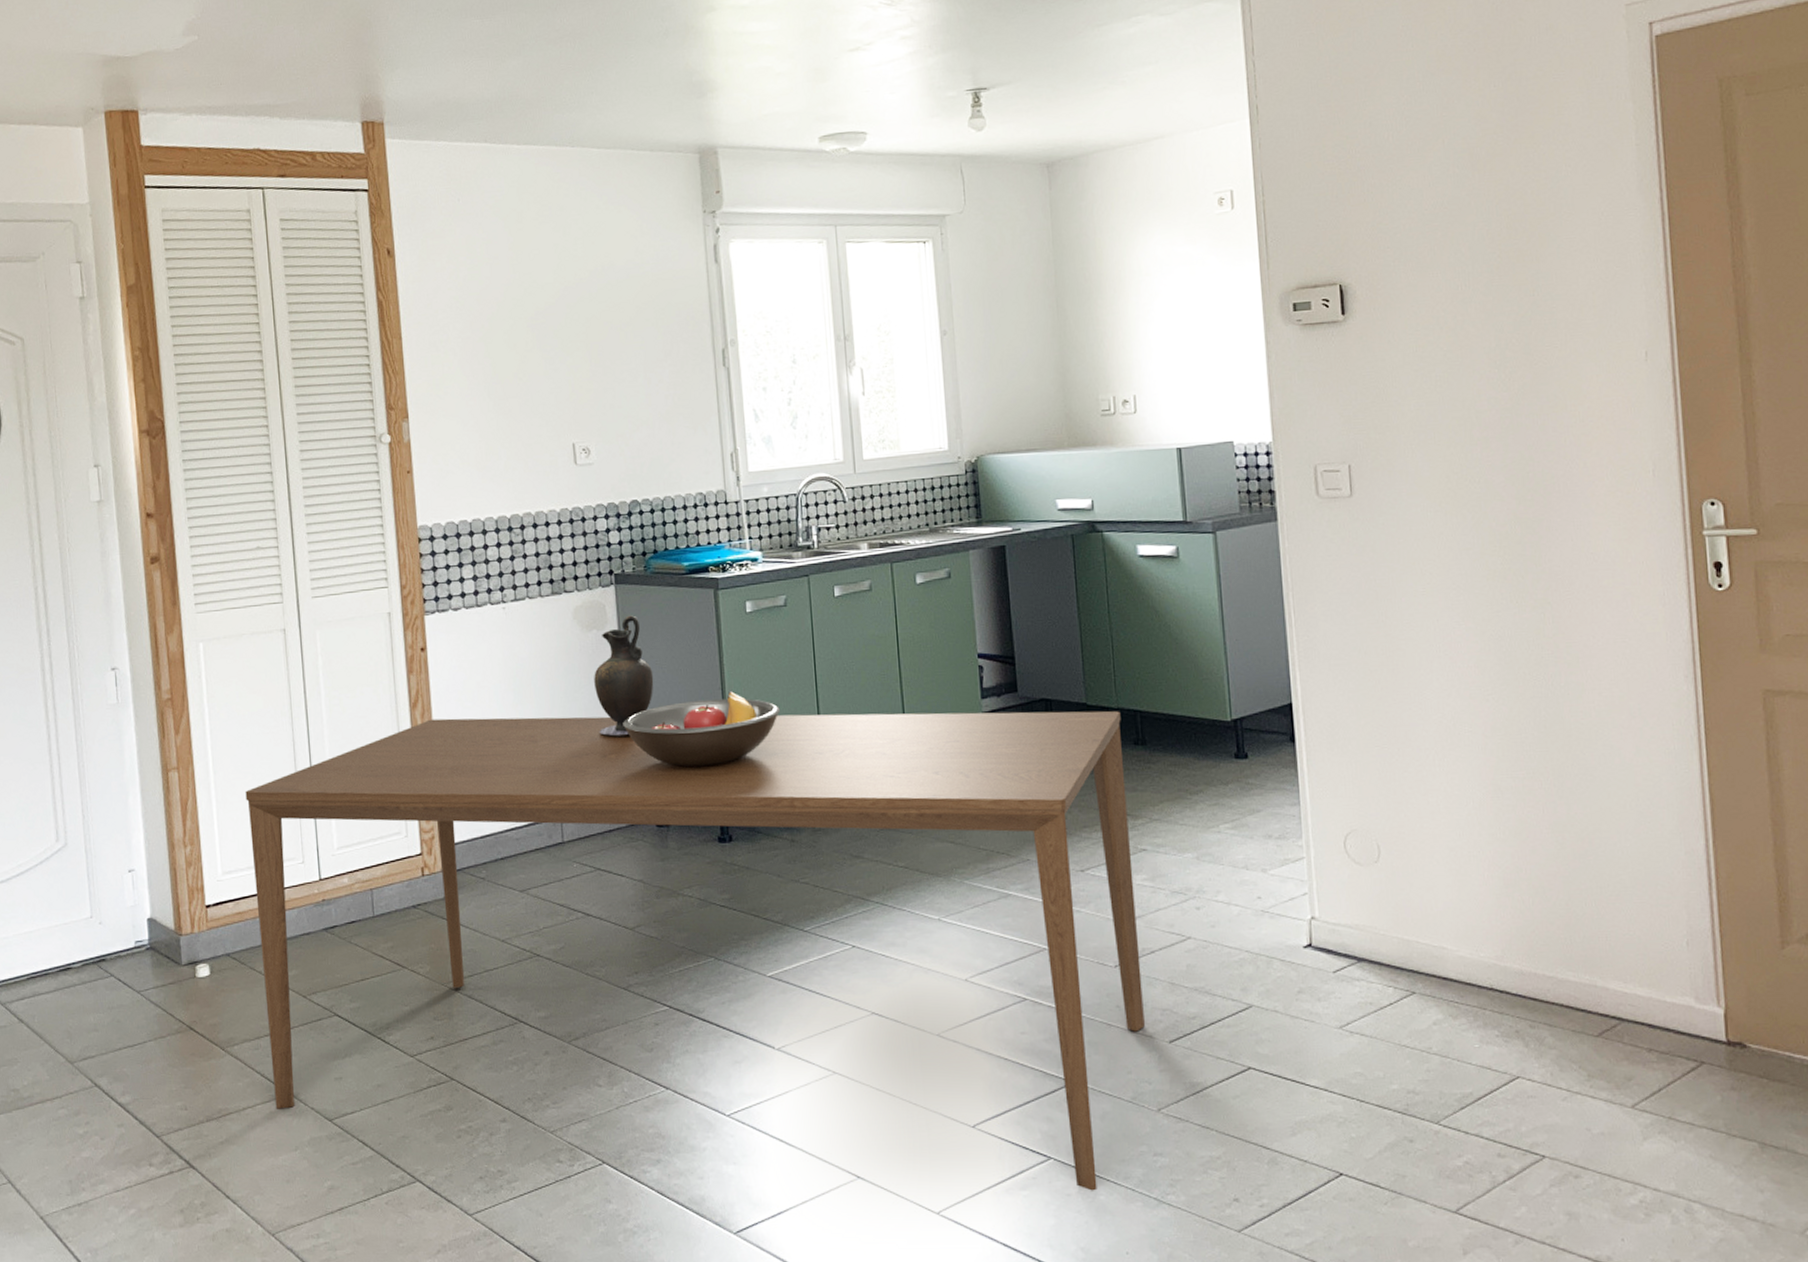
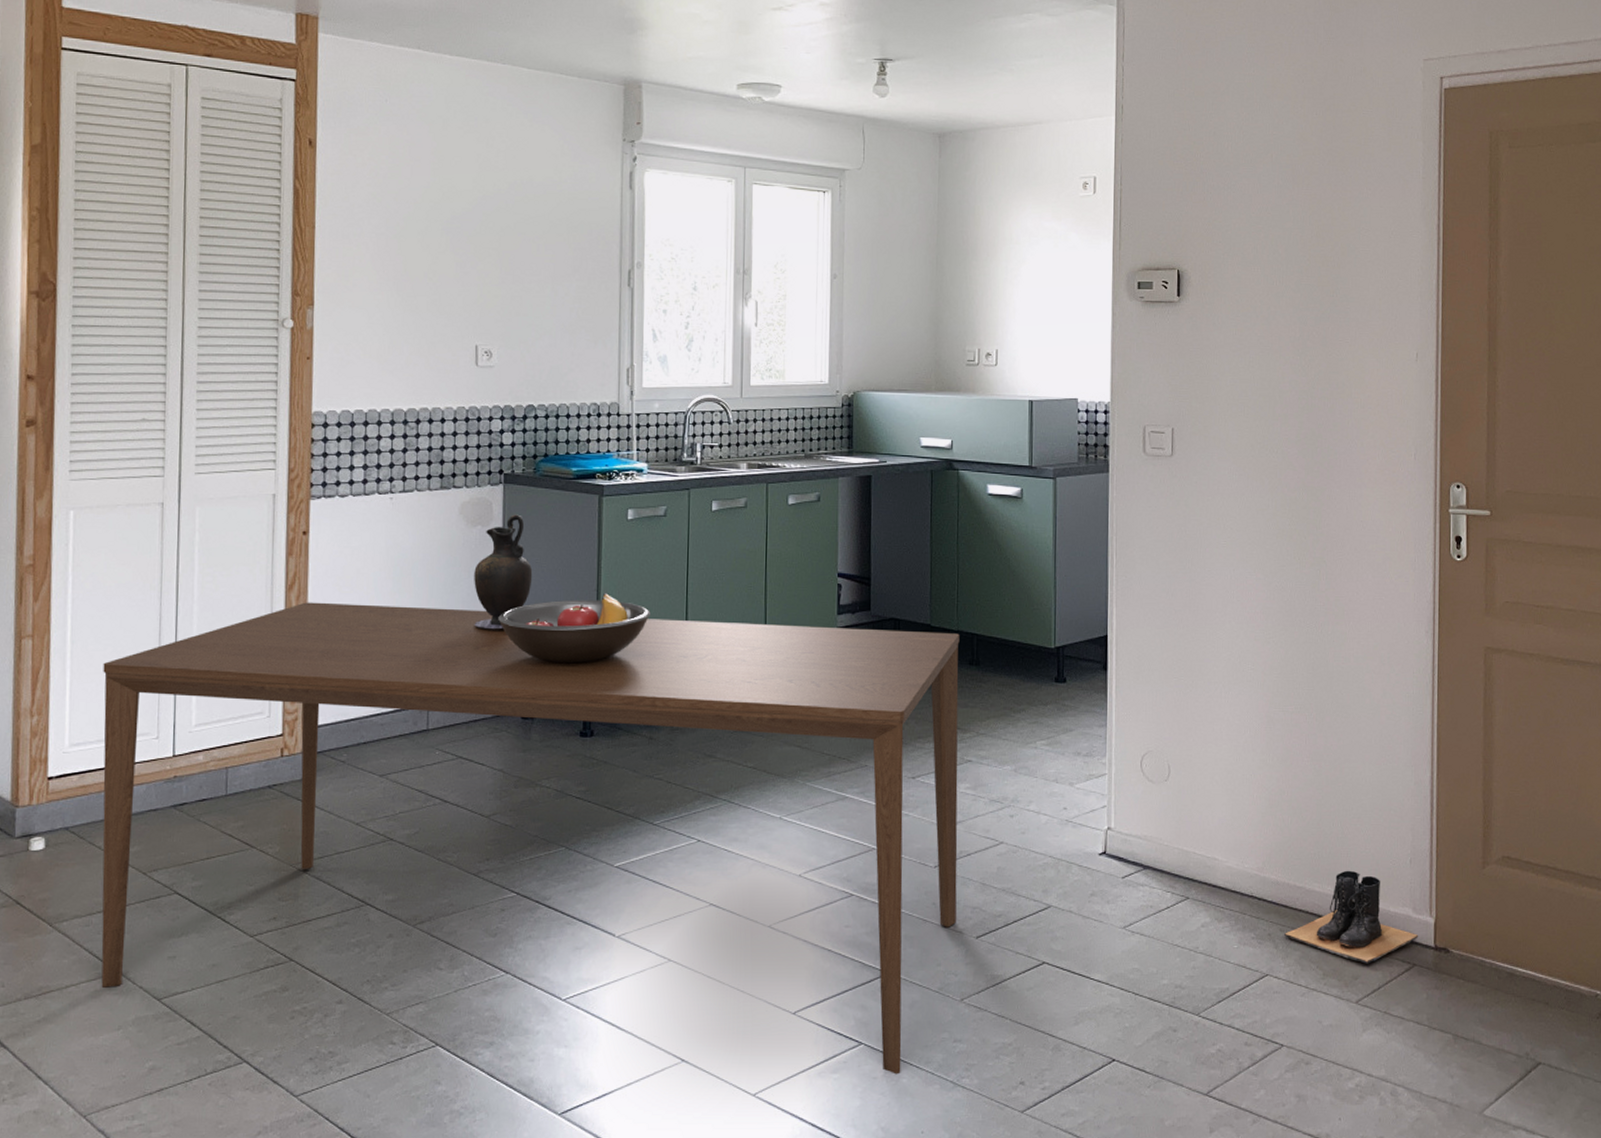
boots: none [1536,956,1706,1063] -> present [1284,870,1419,964]

